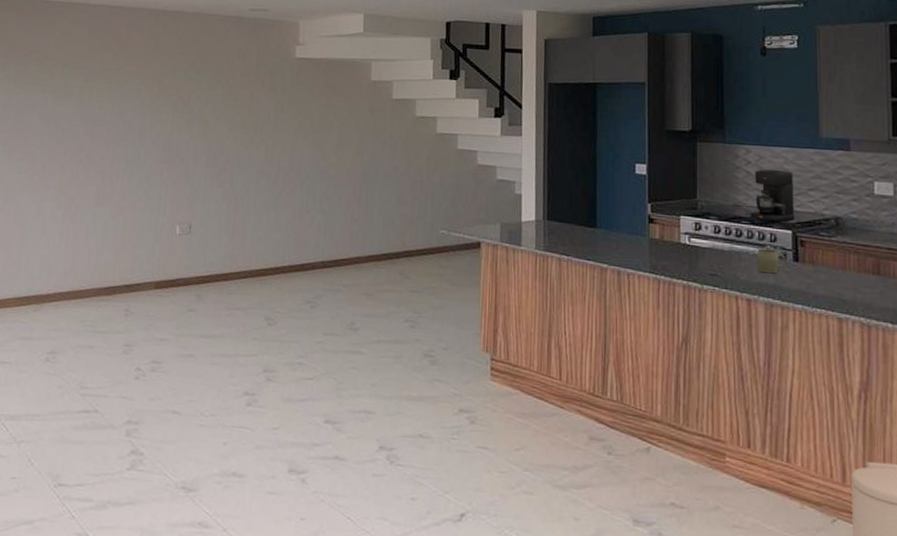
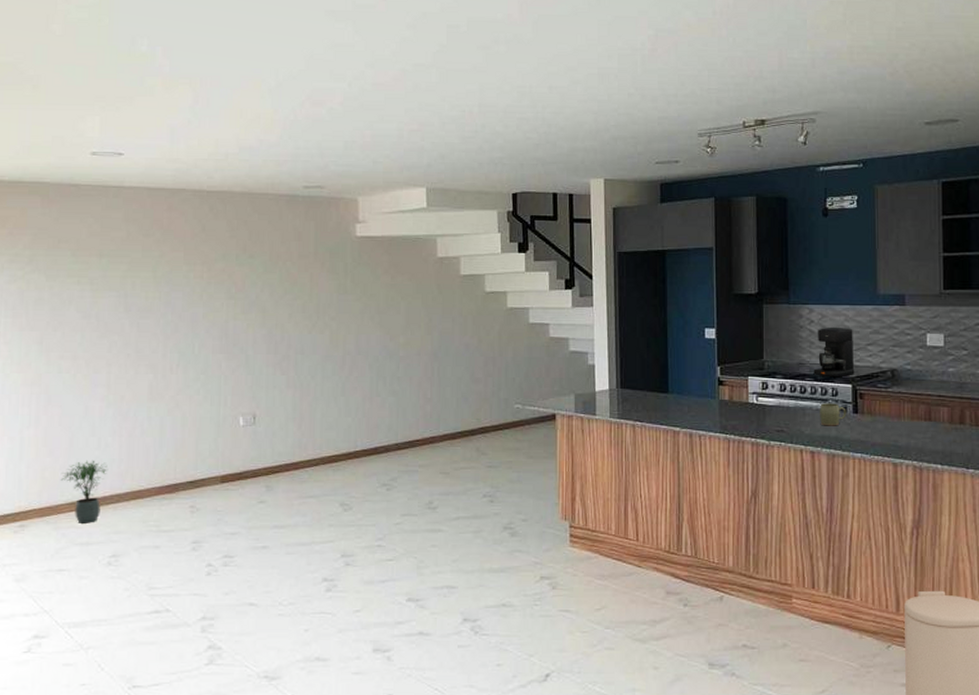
potted plant: none [10,258,54,319] -> present [60,460,109,523]

